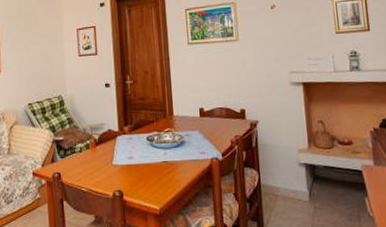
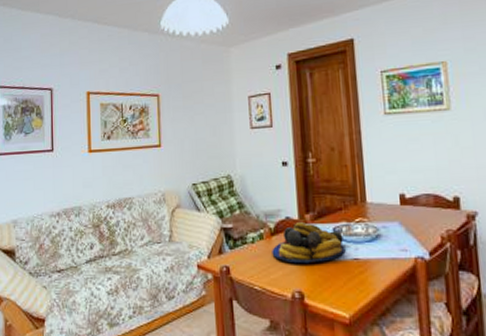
fruit bowl: none [96,133,157,168] -> present [272,222,346,264]

